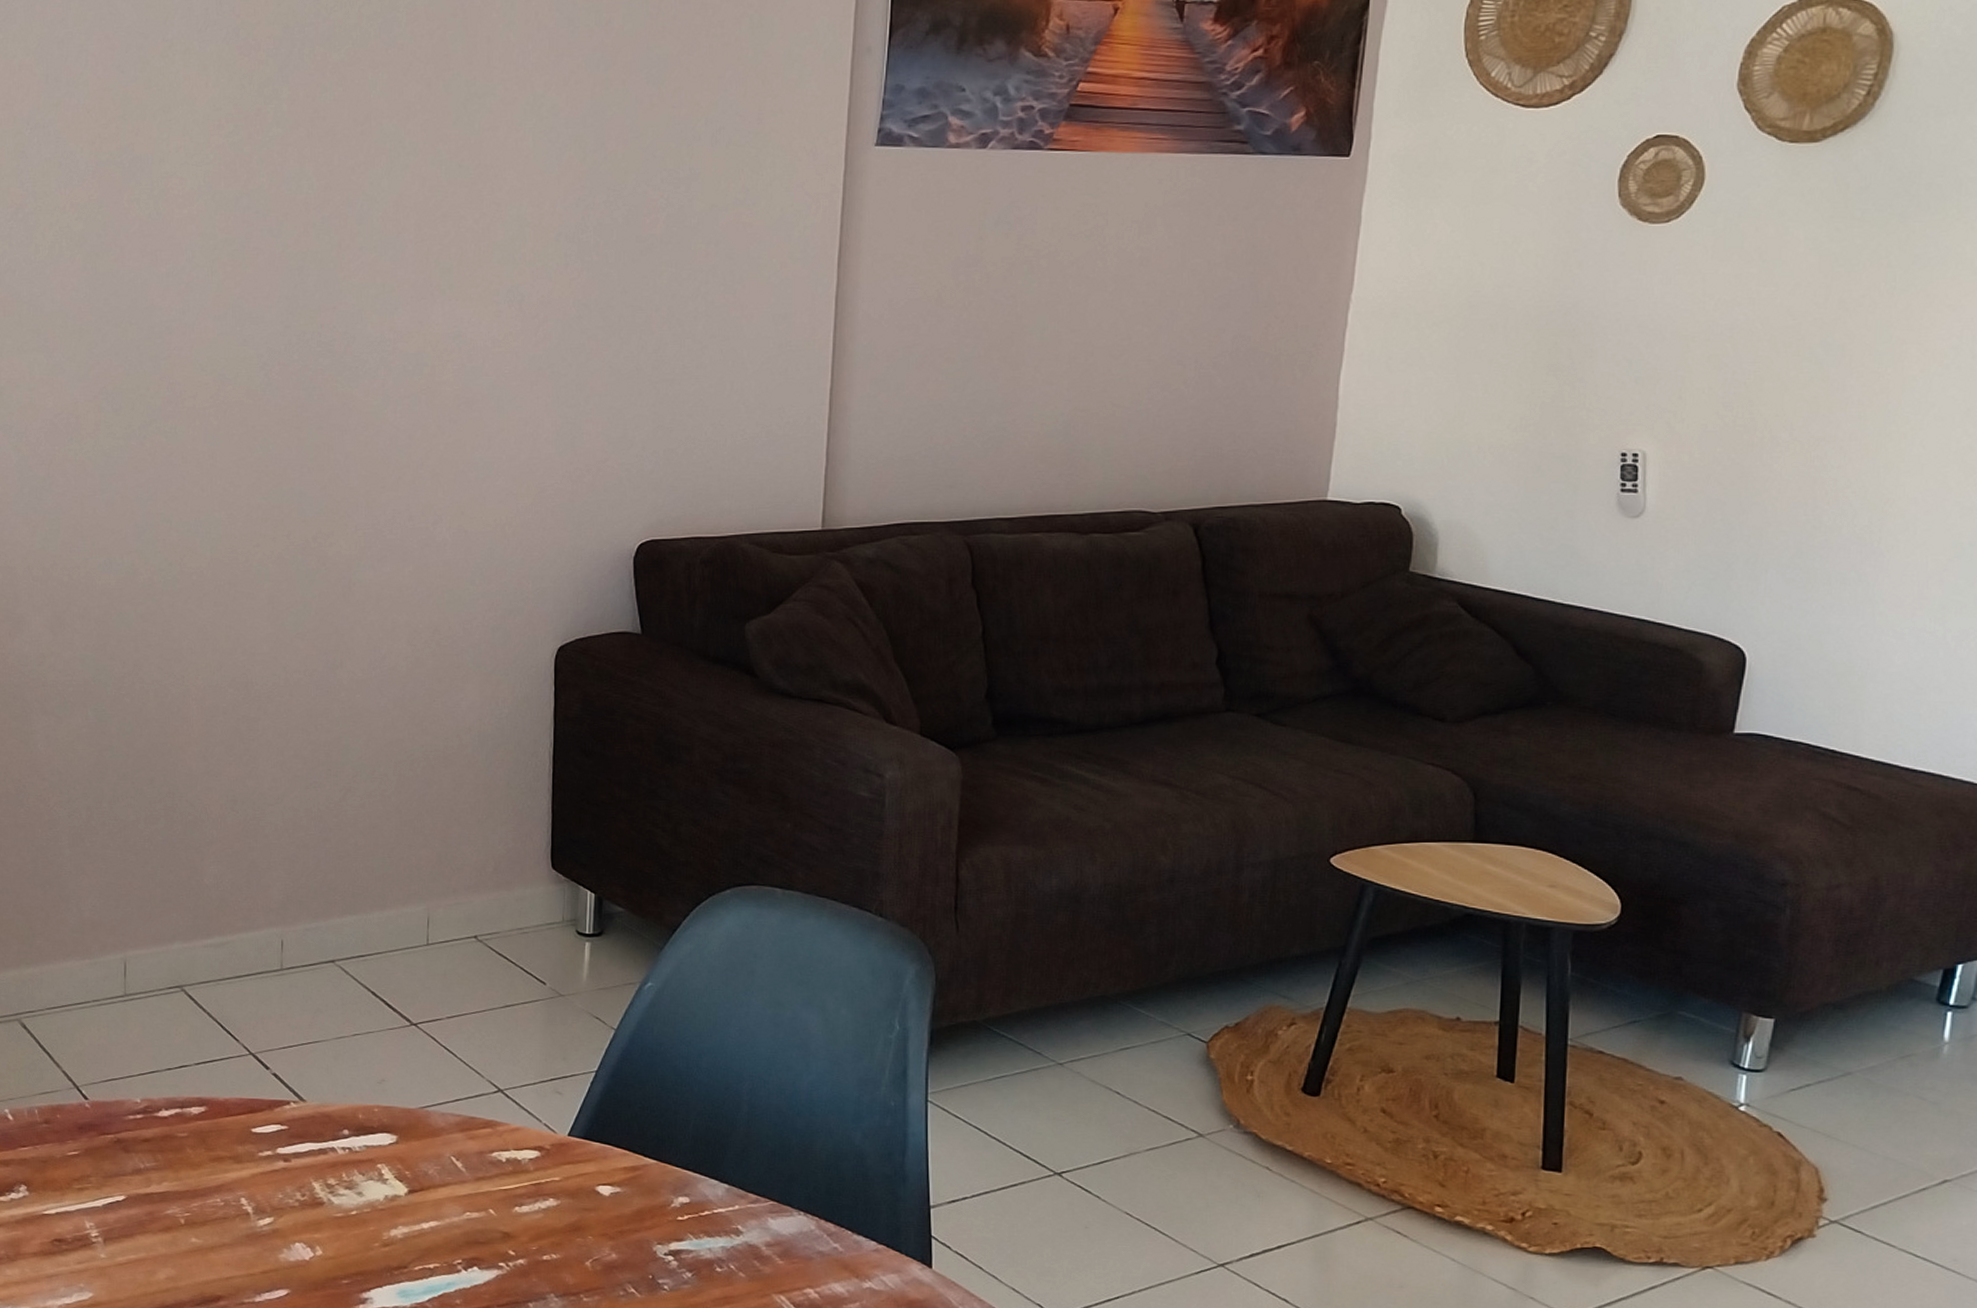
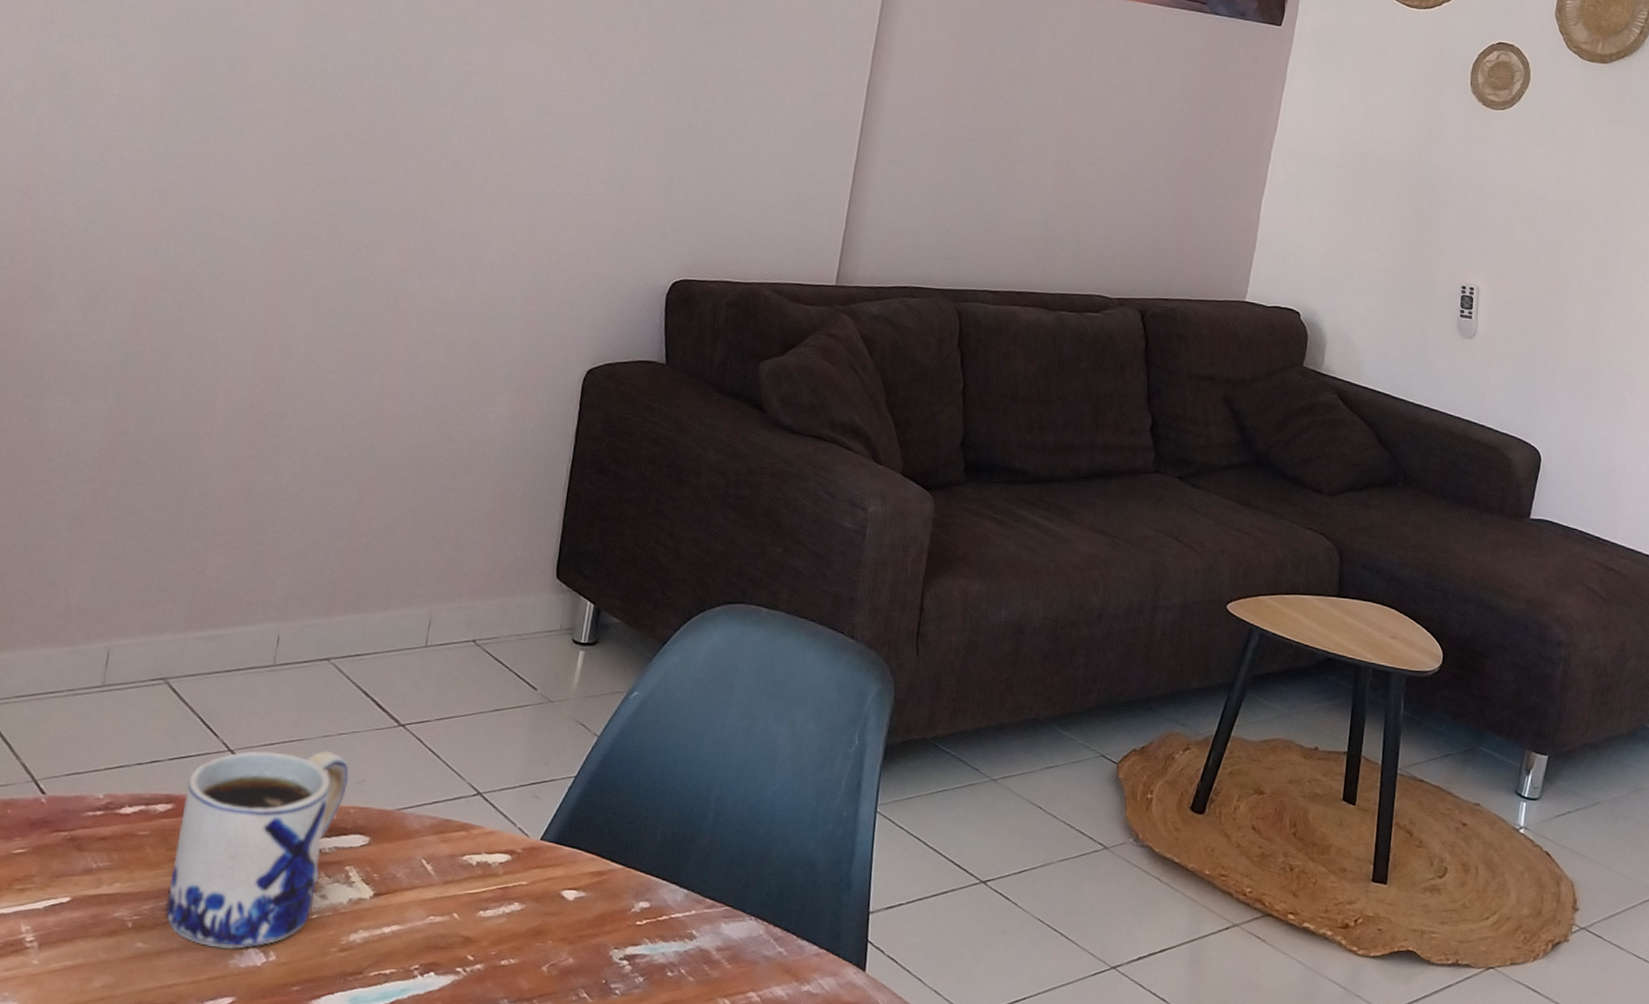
mug: none [212,1052,369,1245] -> present [166,751,349,950]

